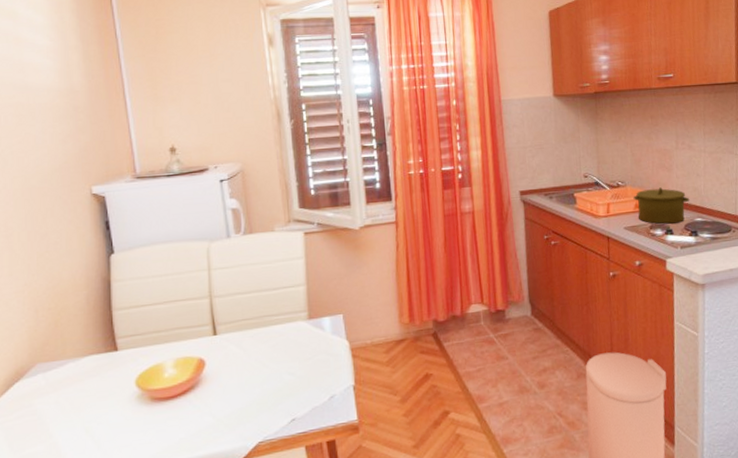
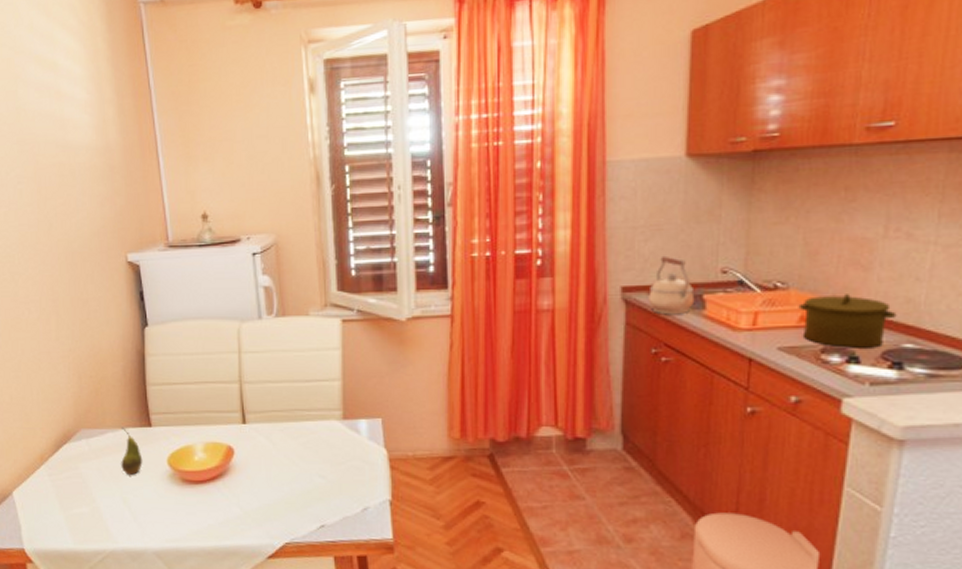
fruit: none [83,355,108,403] -> present [121,427,143,475]
kettle: none [538,166,569,210] -> present [648,255,695,315]

